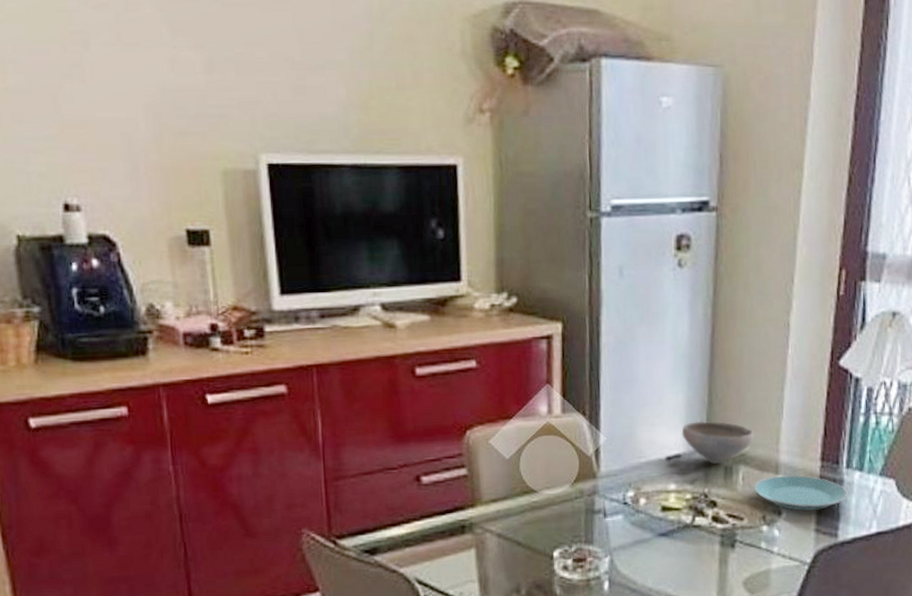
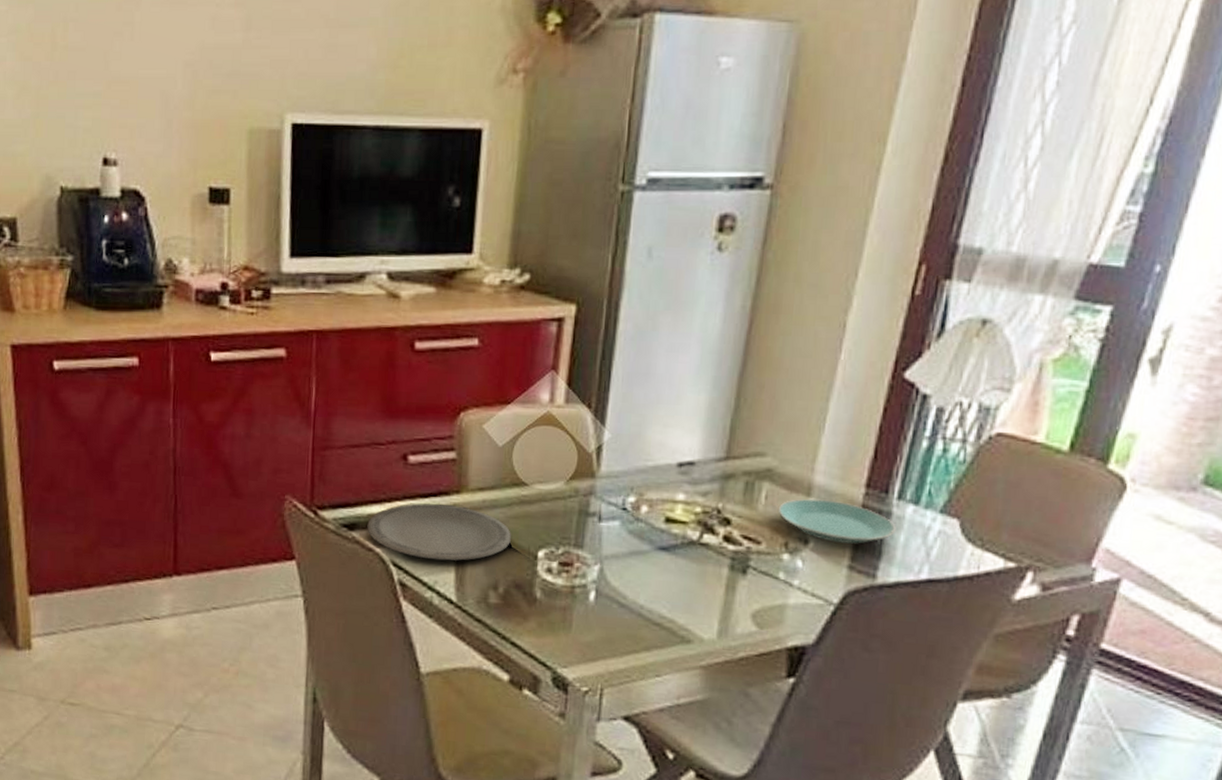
plate: none [388,518,527,573] -> present [367,503,511,561]
bowl: present [681,420,755,464] -> none [699,426,786,477]

